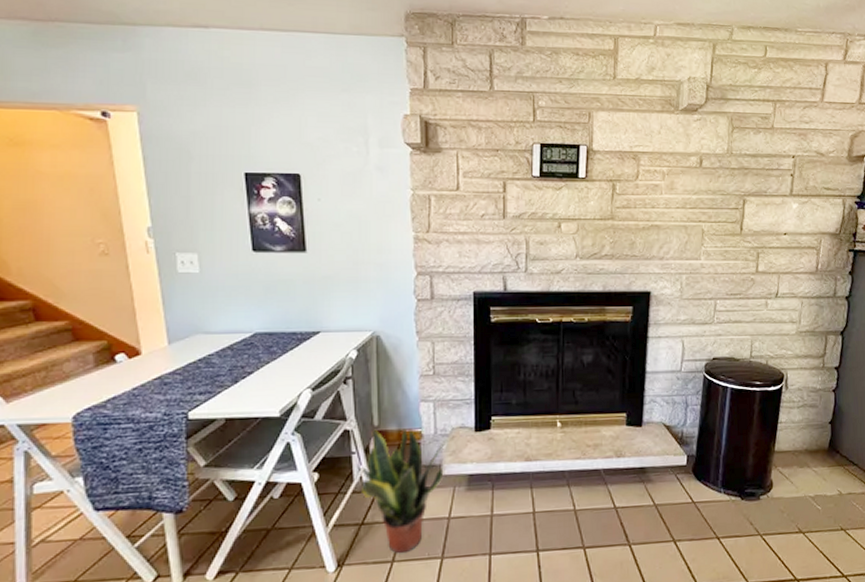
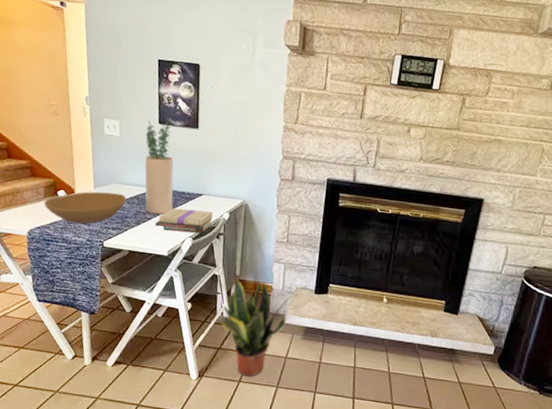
bowl: none [95,347,215,395] -> present [44,191,126,224]
vase: none [235,242,281,367] -> present [144,117,174,215]
books: none [259,352,336,384] -> present [155,207,214,233]

